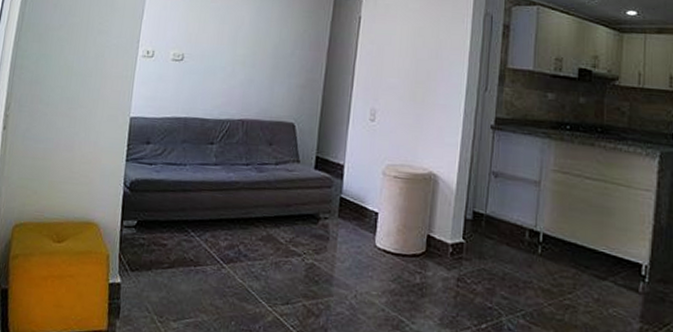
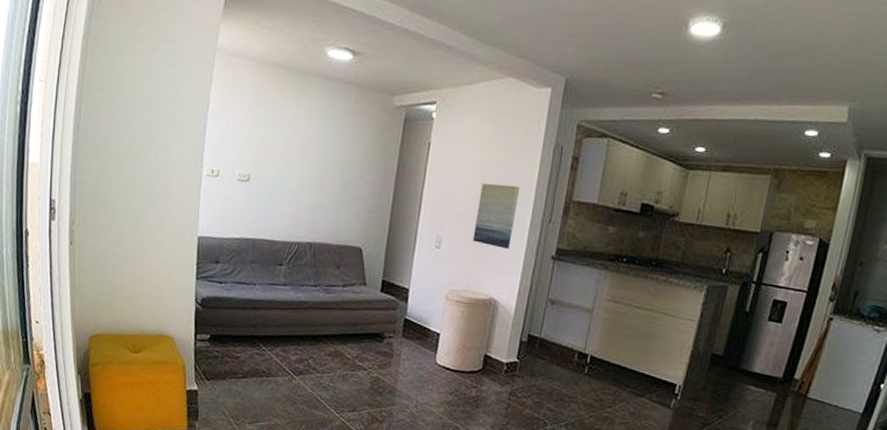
wall art: none [407,54,453,120] -> present [472,183,521,249]

